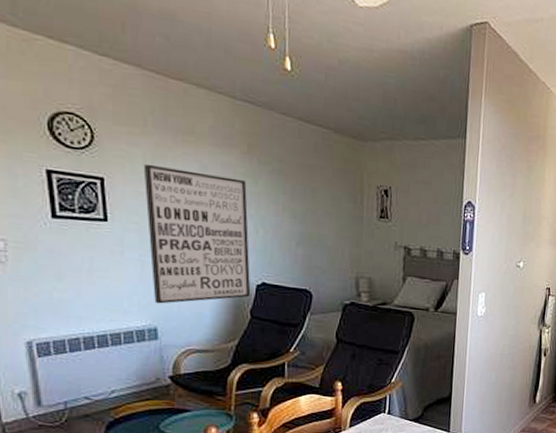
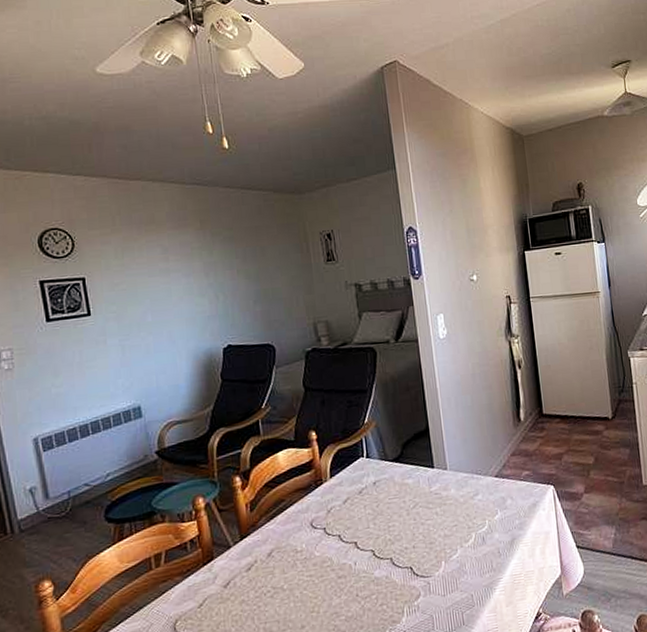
wall art: present [143,163,251,304] -> none [115,253,219,383]

